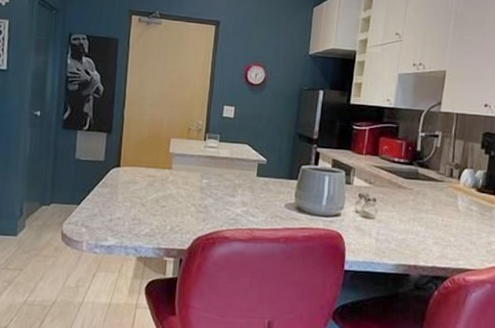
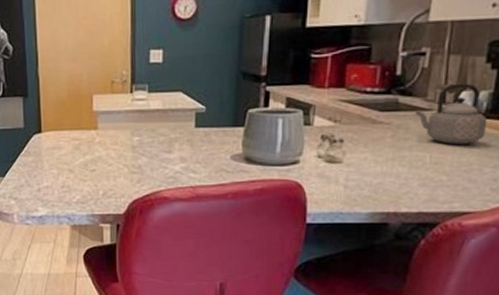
teapot: none [431,162,483,212] -> present [415,83,488,145]

